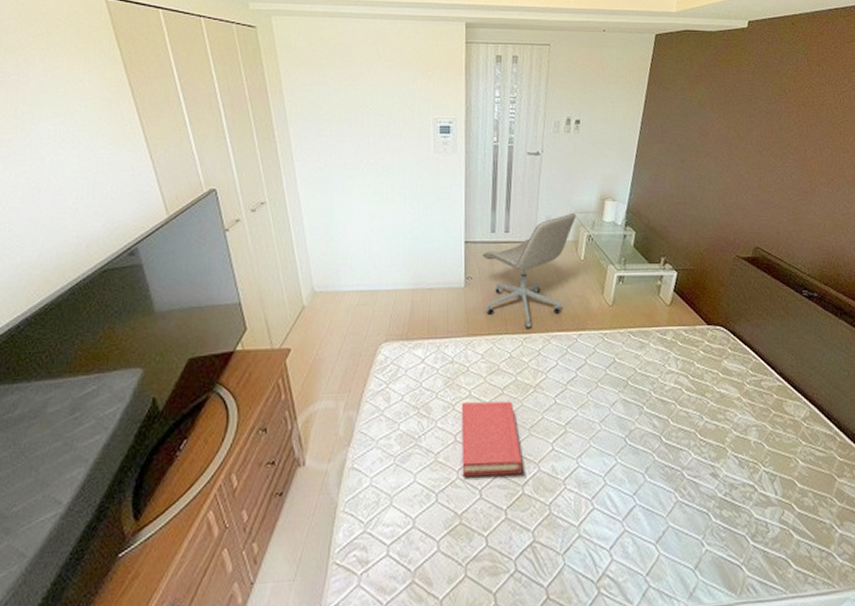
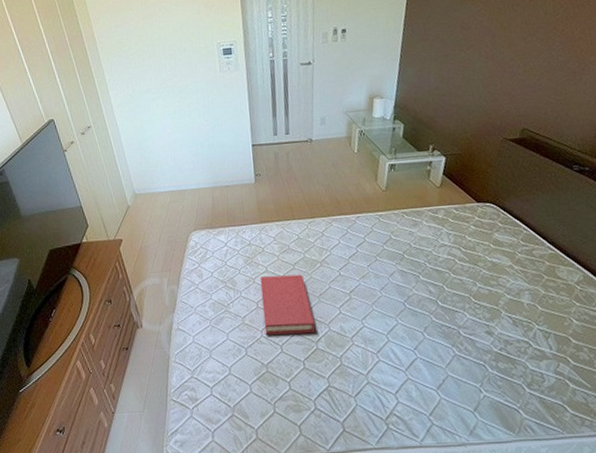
office chair: present [482,214,576,328] -> none [268,113,348,213]

